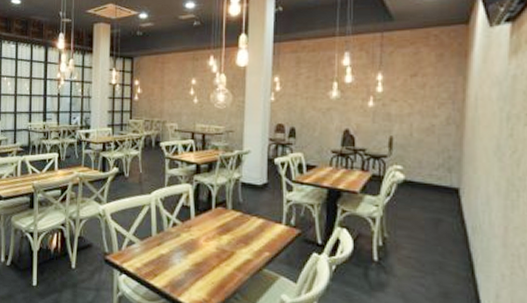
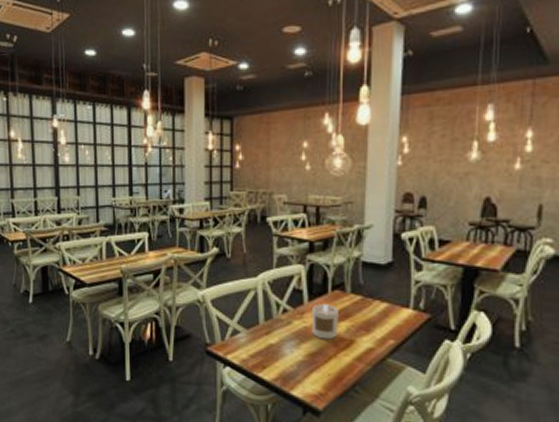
candle: none [198,219,221,251] -> present [313,304,338,340]

